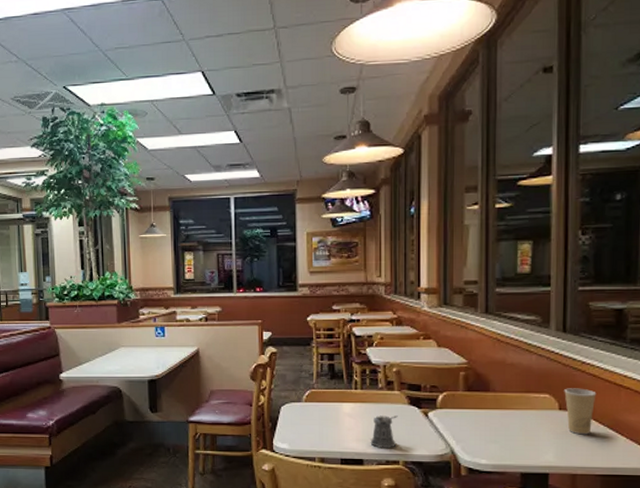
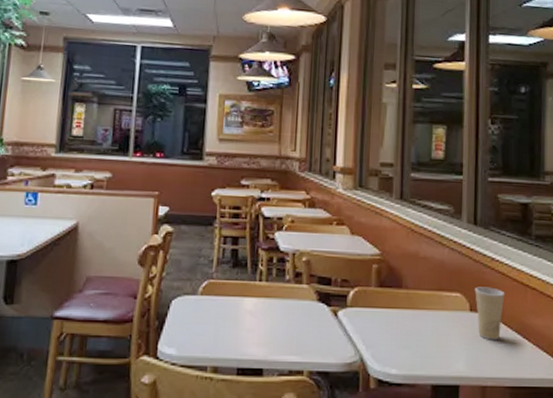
pepper shaker: present [370,415,398,448] -> none [272,314,305,354]

